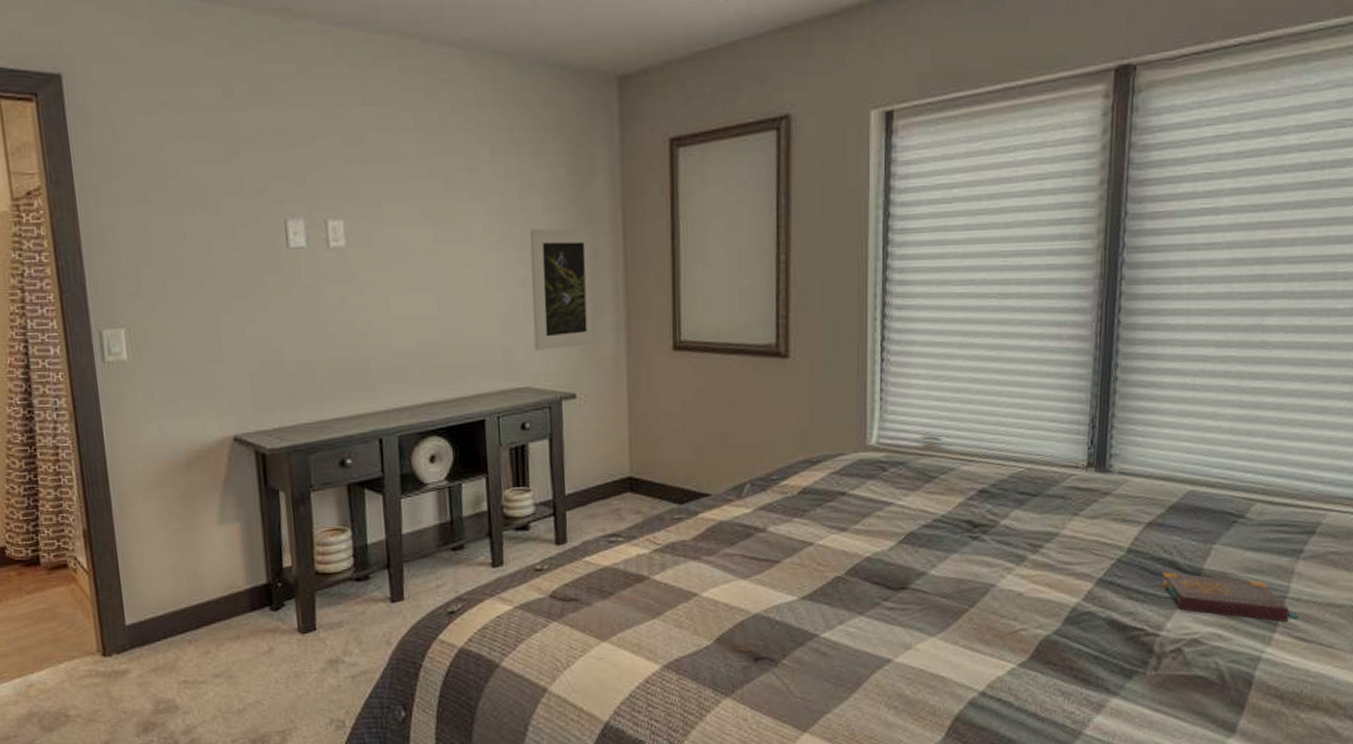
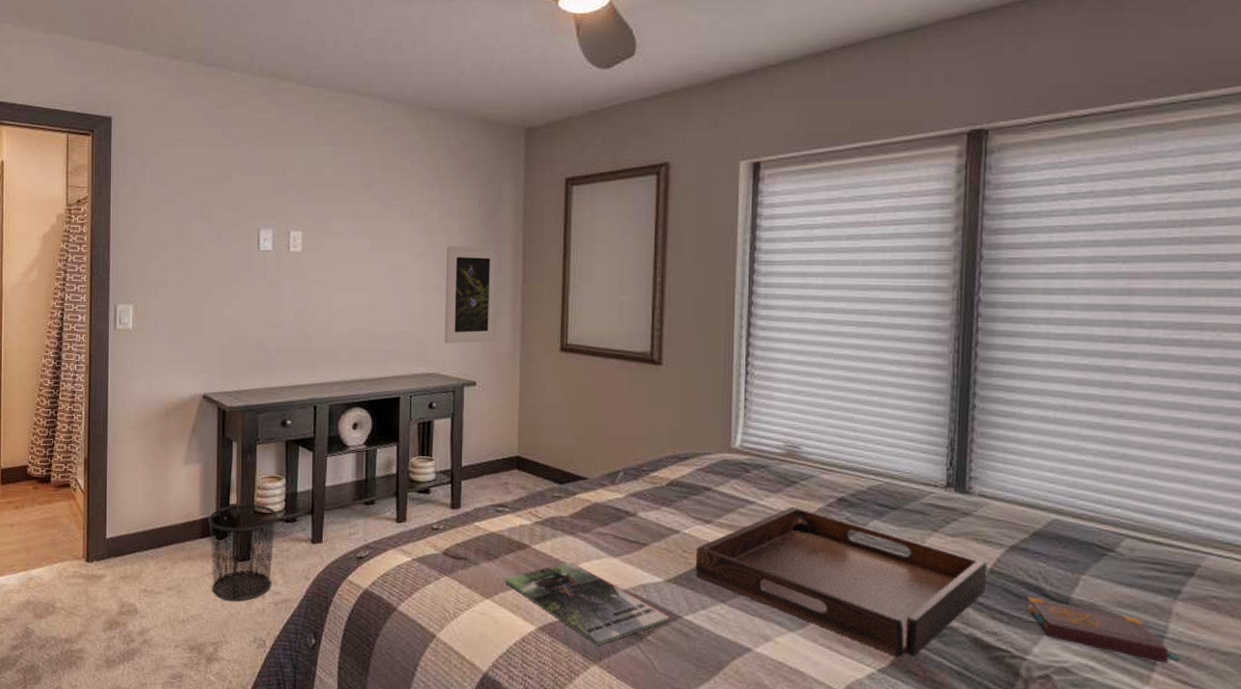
waste bin: none [257,563,346,681] -> present [208,503,278,601]
magazine: none [622,590,806,677] -> present [504,562,670,646]
serving tray: none [831,503,1126,649] -> present [695,506,987,657]

